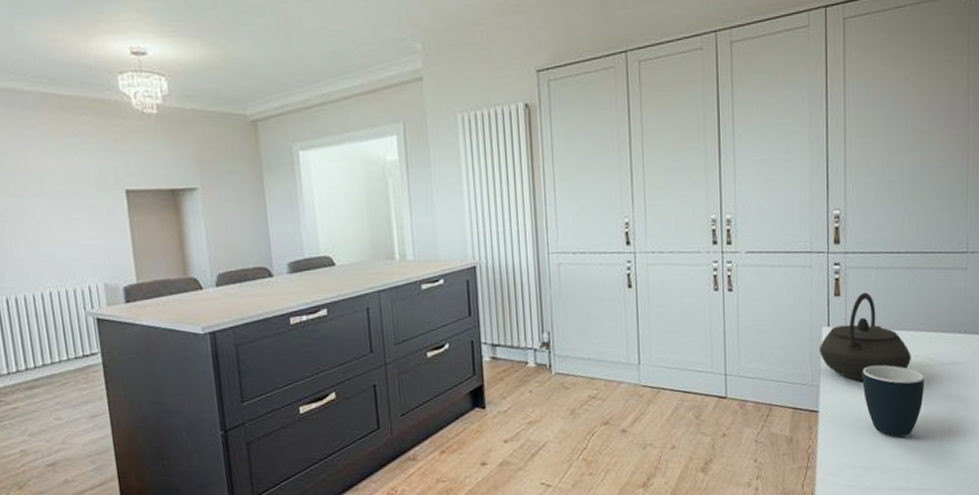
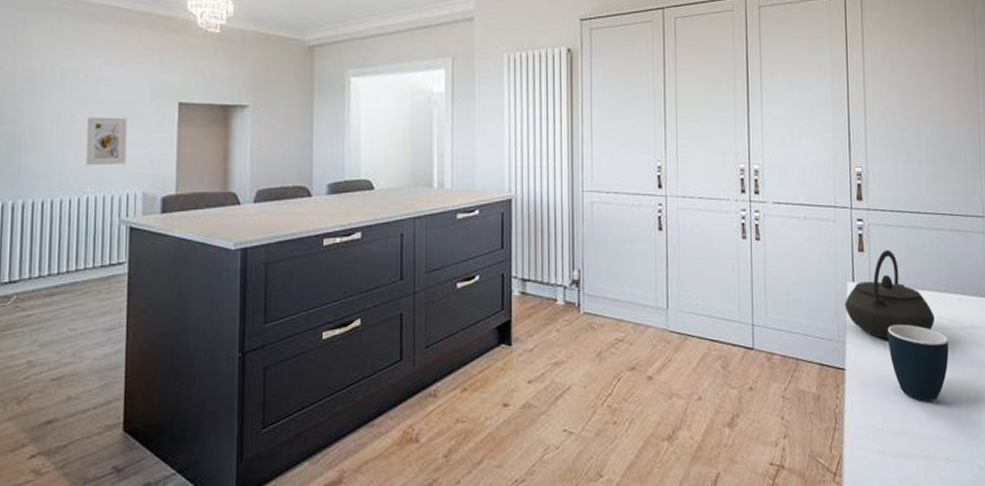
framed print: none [36,210,83,261] -> present [86,117,127,166]

